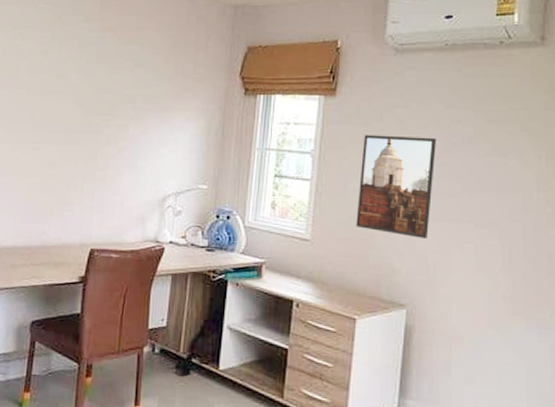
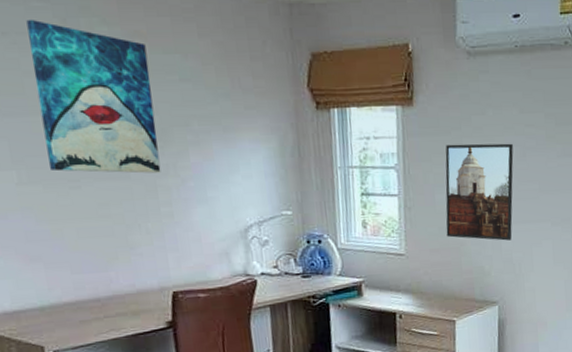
wall art: none [21,17,114,141] -> present [26,19,161,173]

